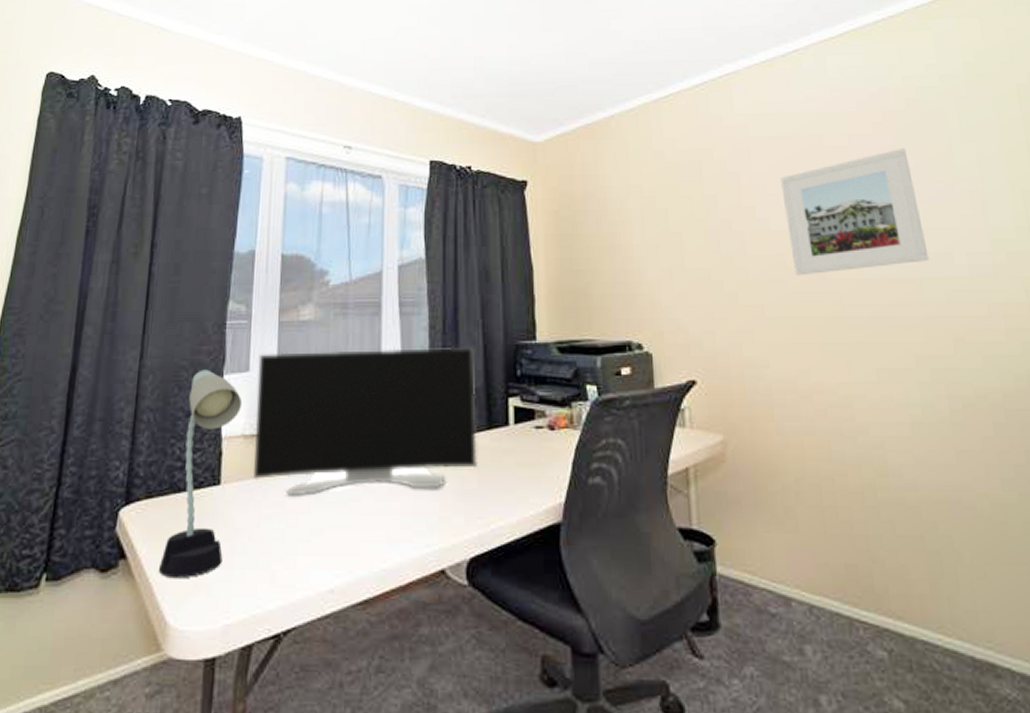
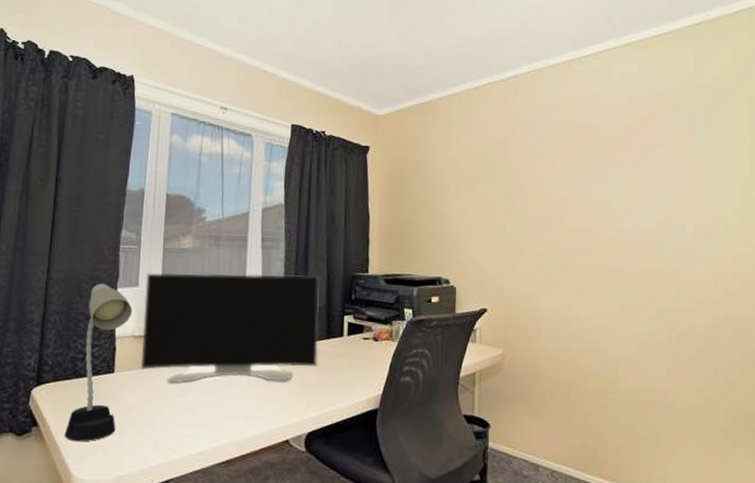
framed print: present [780,149,929,276] -> none [566,140,668,234]

